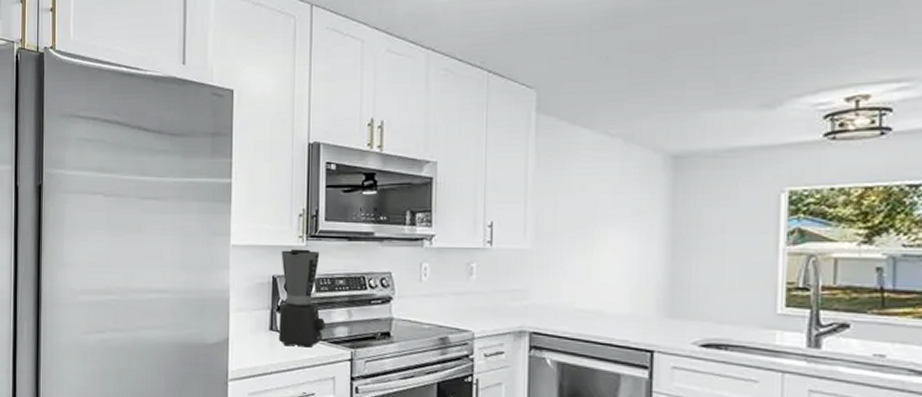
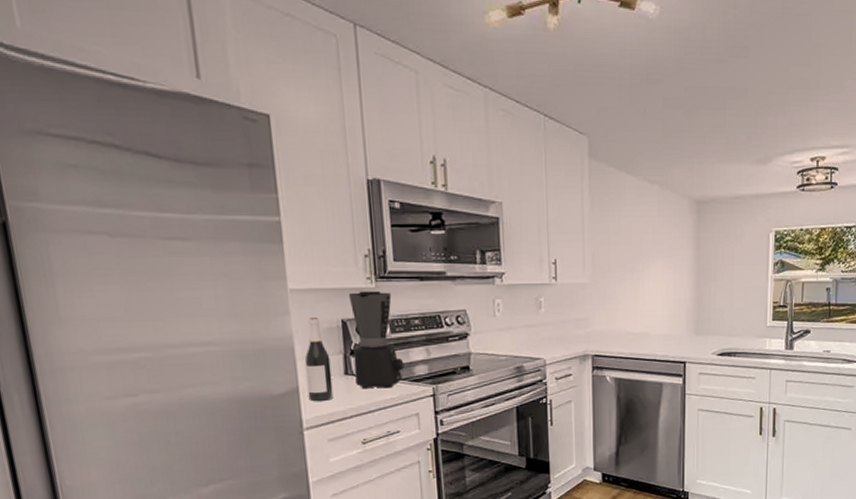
wine bottle: none [236,272,259,355] -> present [304,318,334,402]

